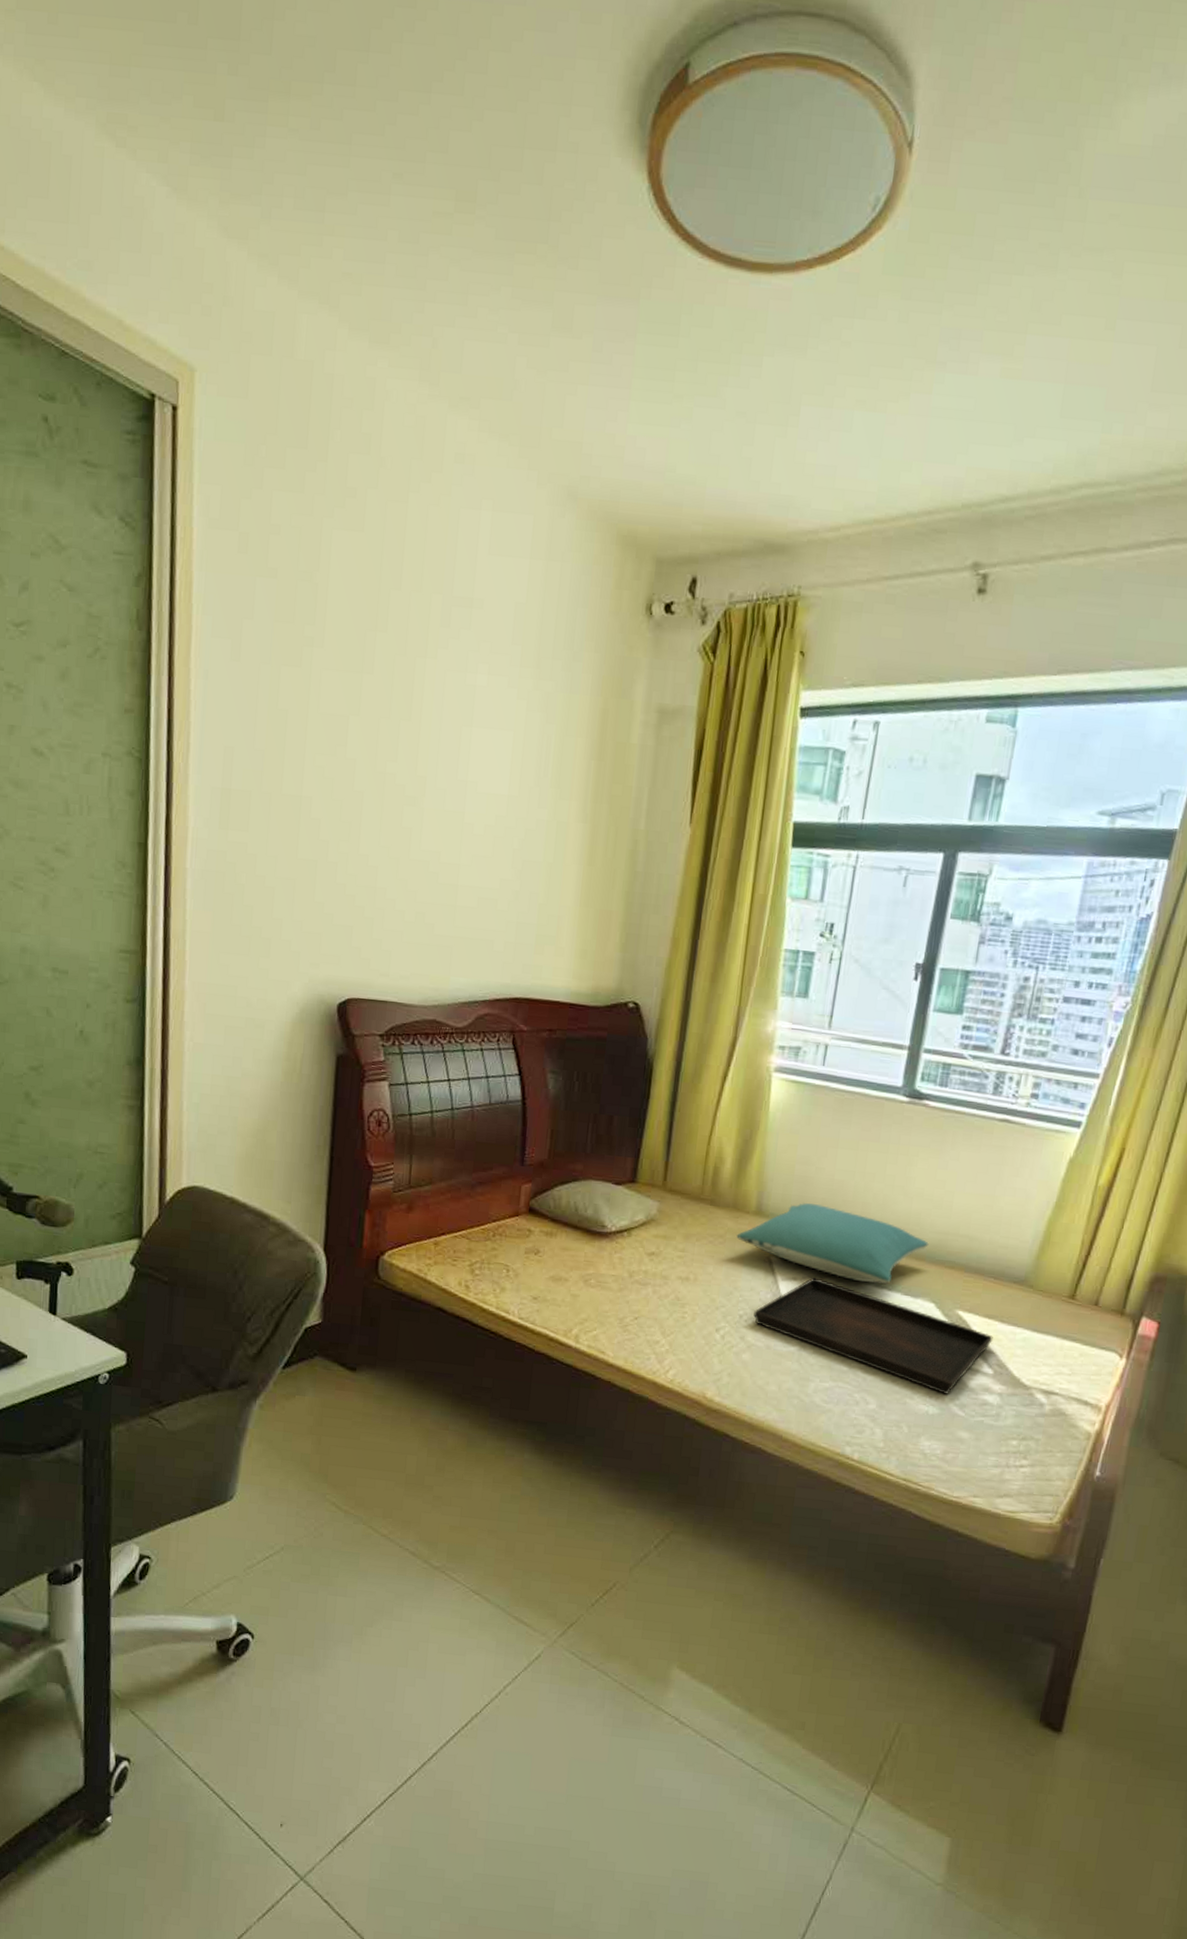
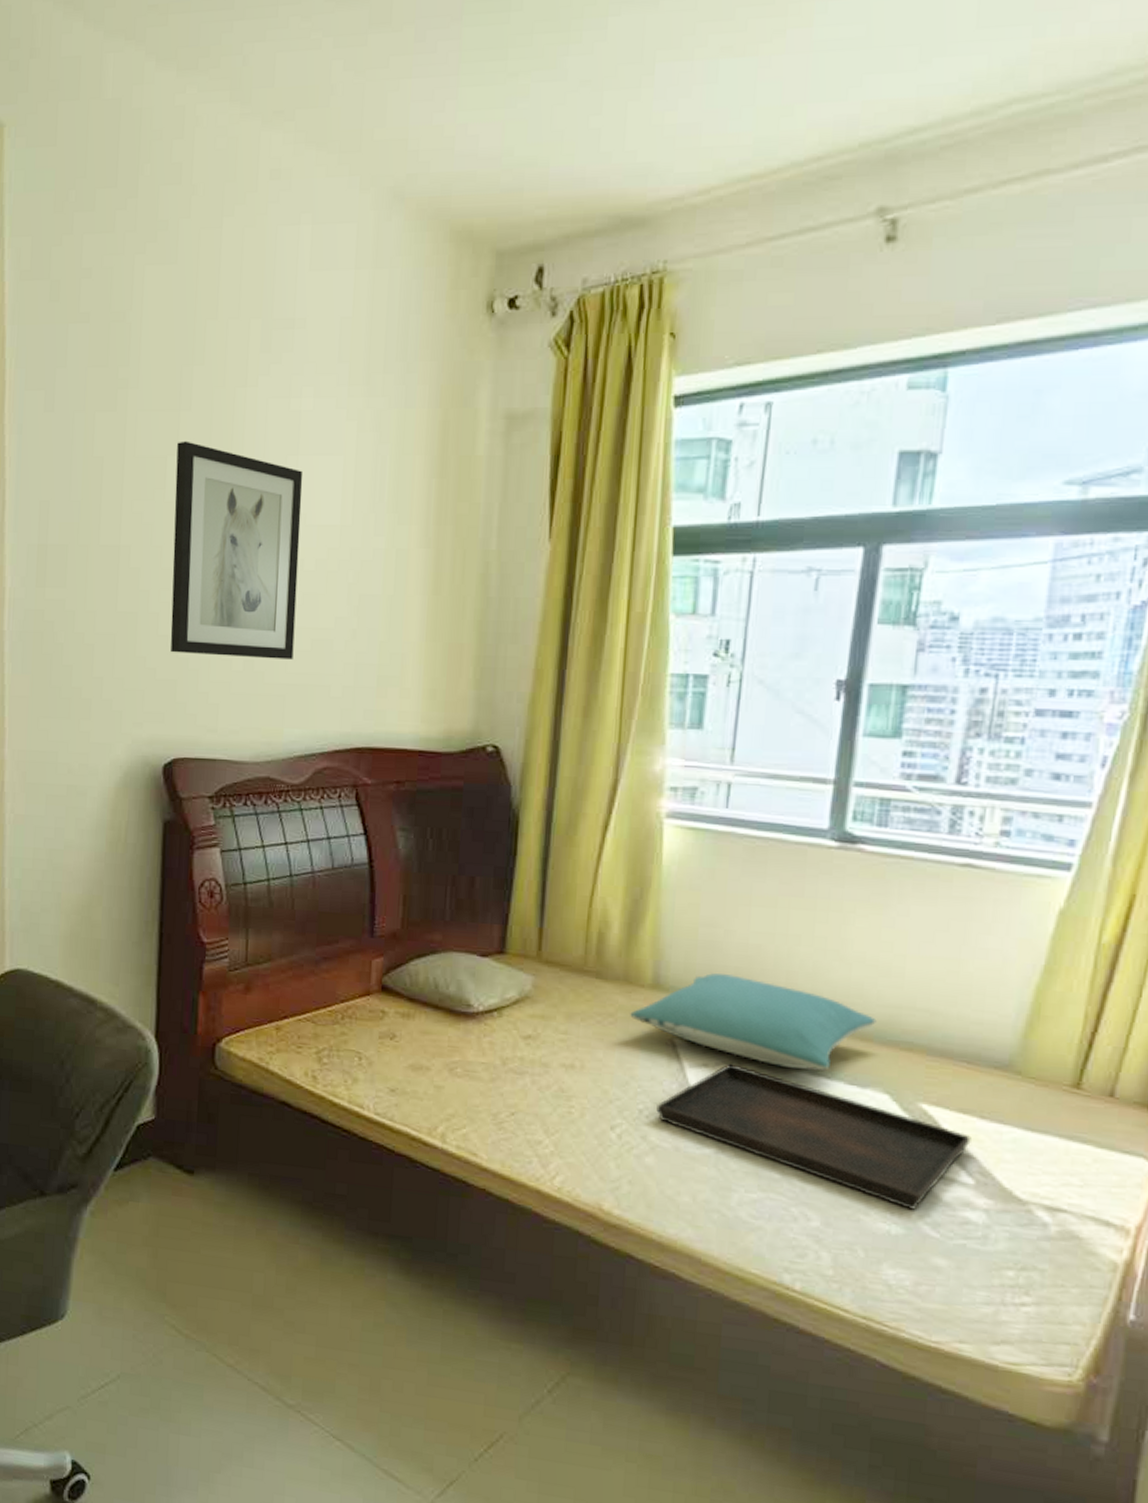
wall art: none [347,702,476,915] -> present [170,441,303,660]

